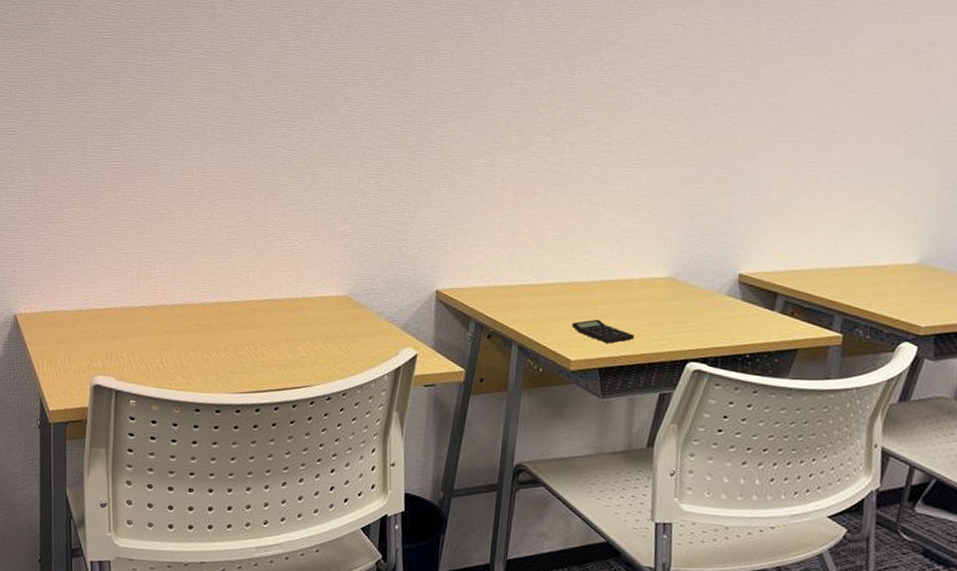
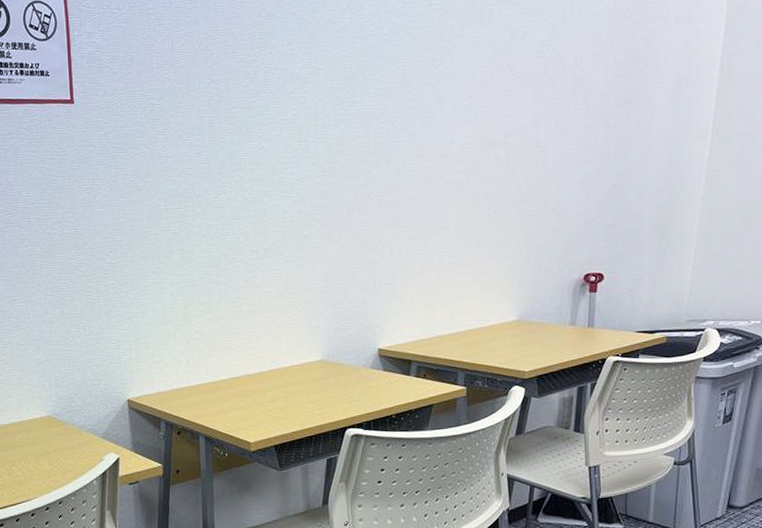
calculator: present [572,319,635,343] -> none [247,404,301,423]

